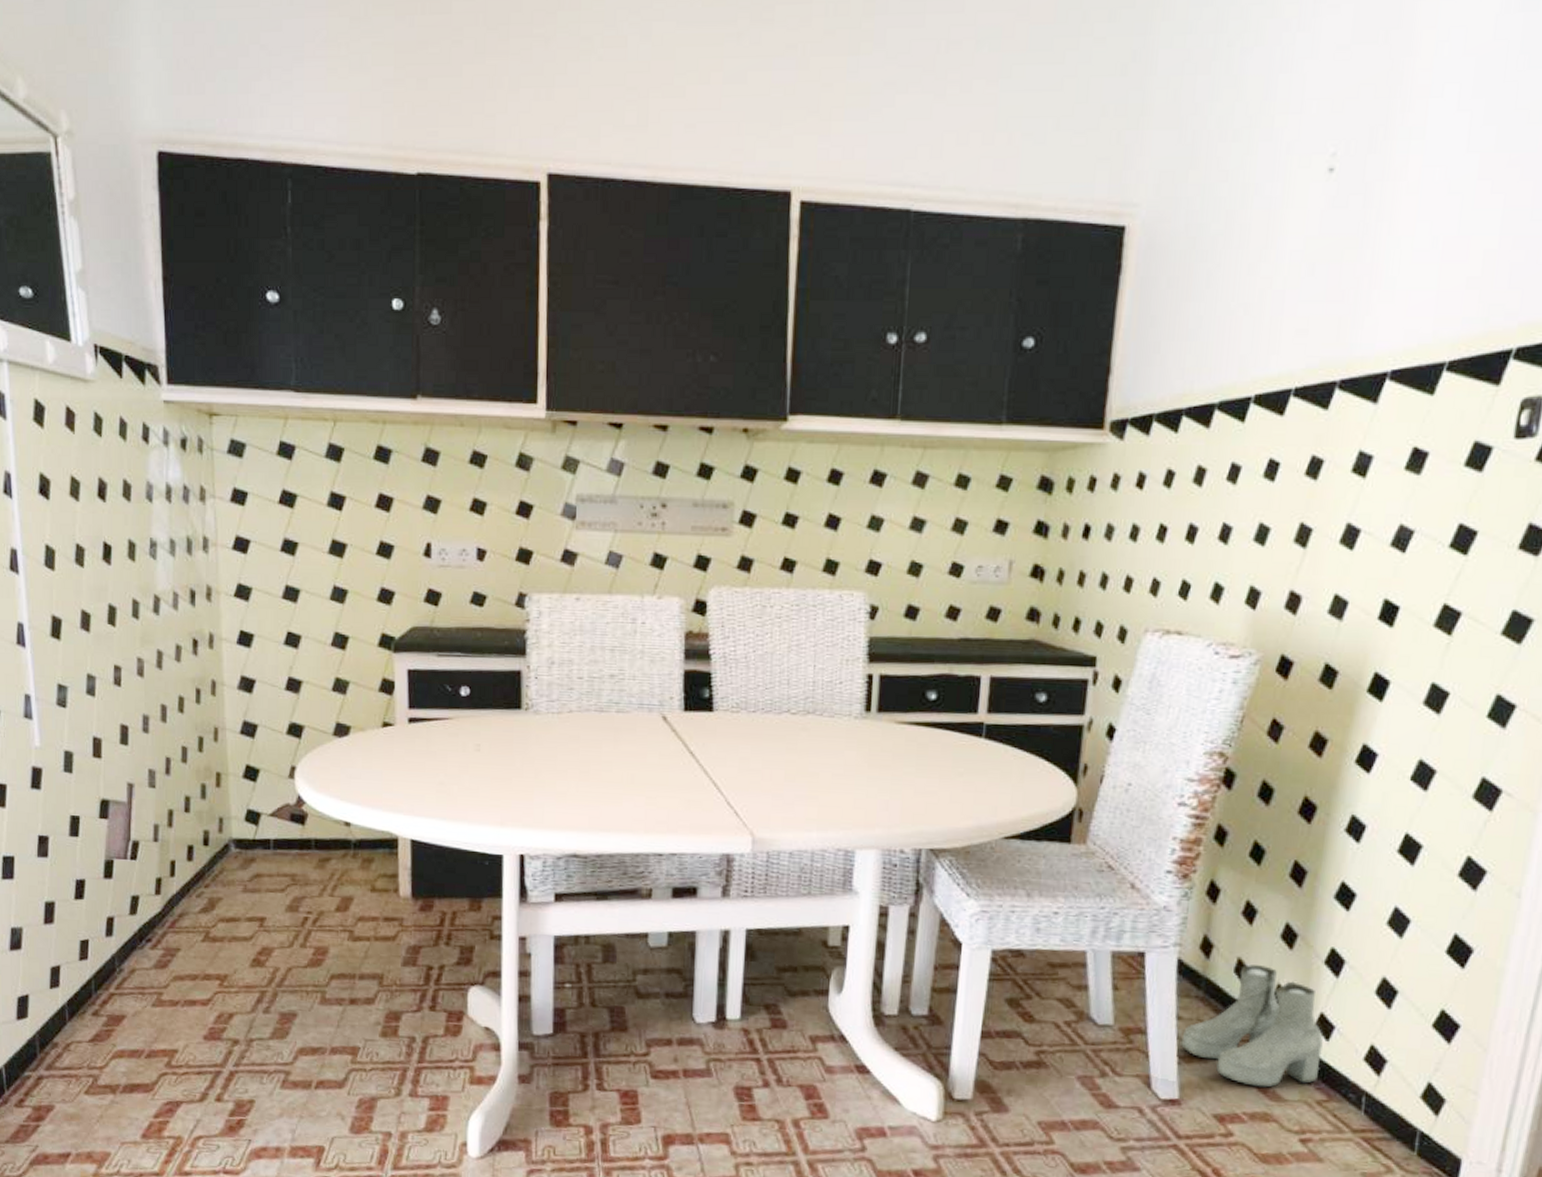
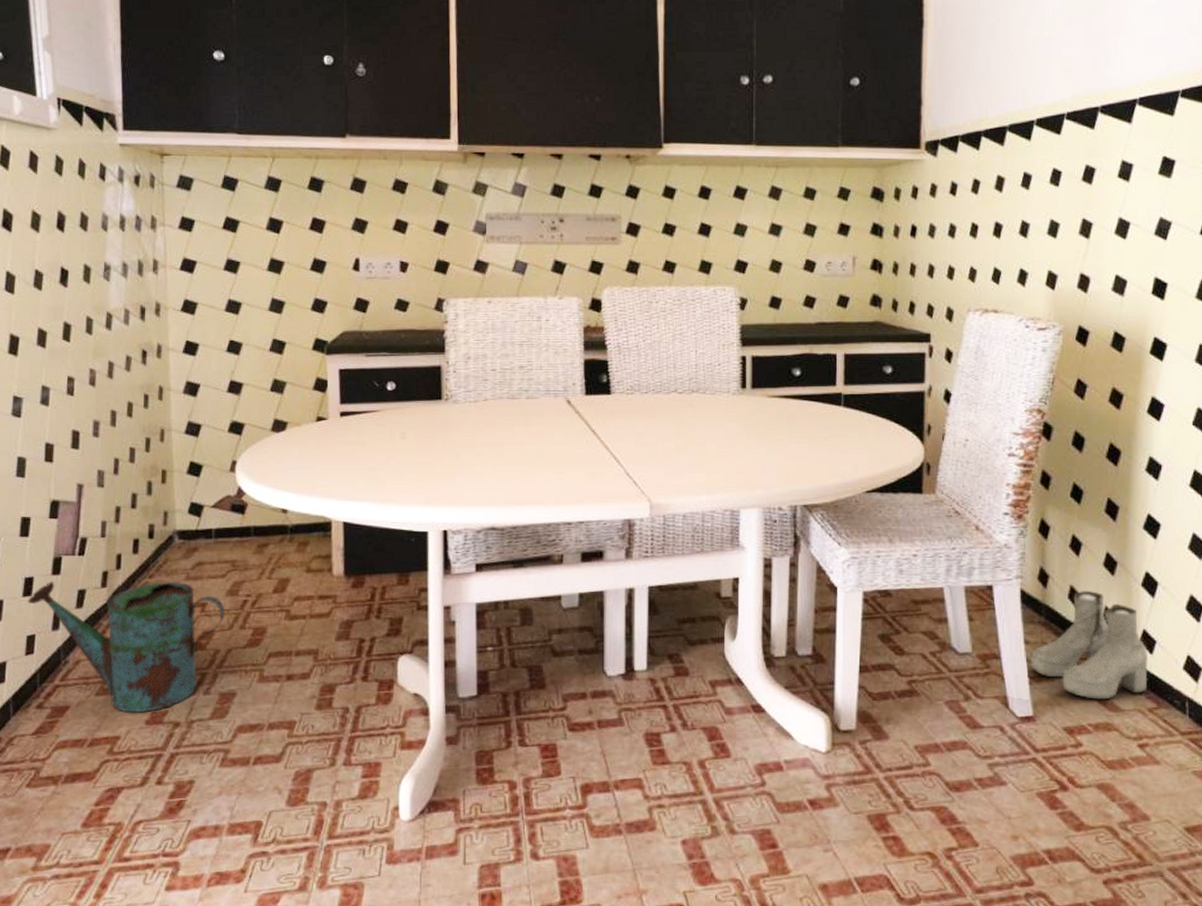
watering can: none [79,884,284,1028] -> present [27,580,225,713]

